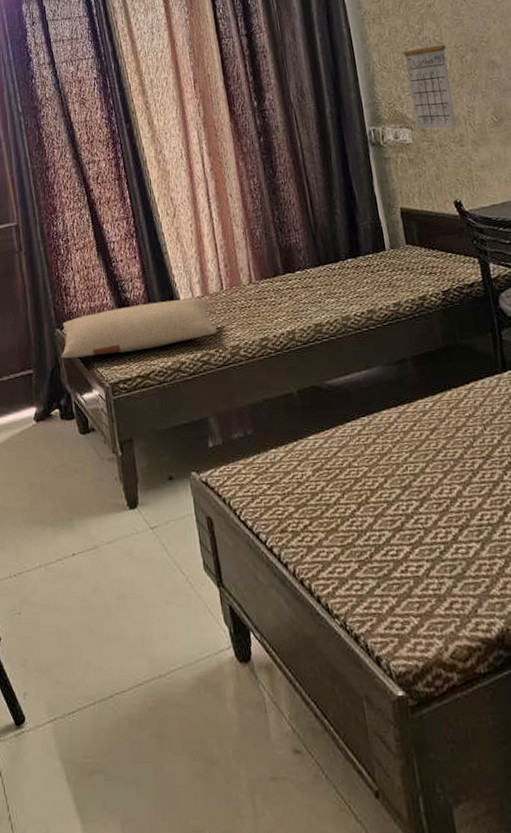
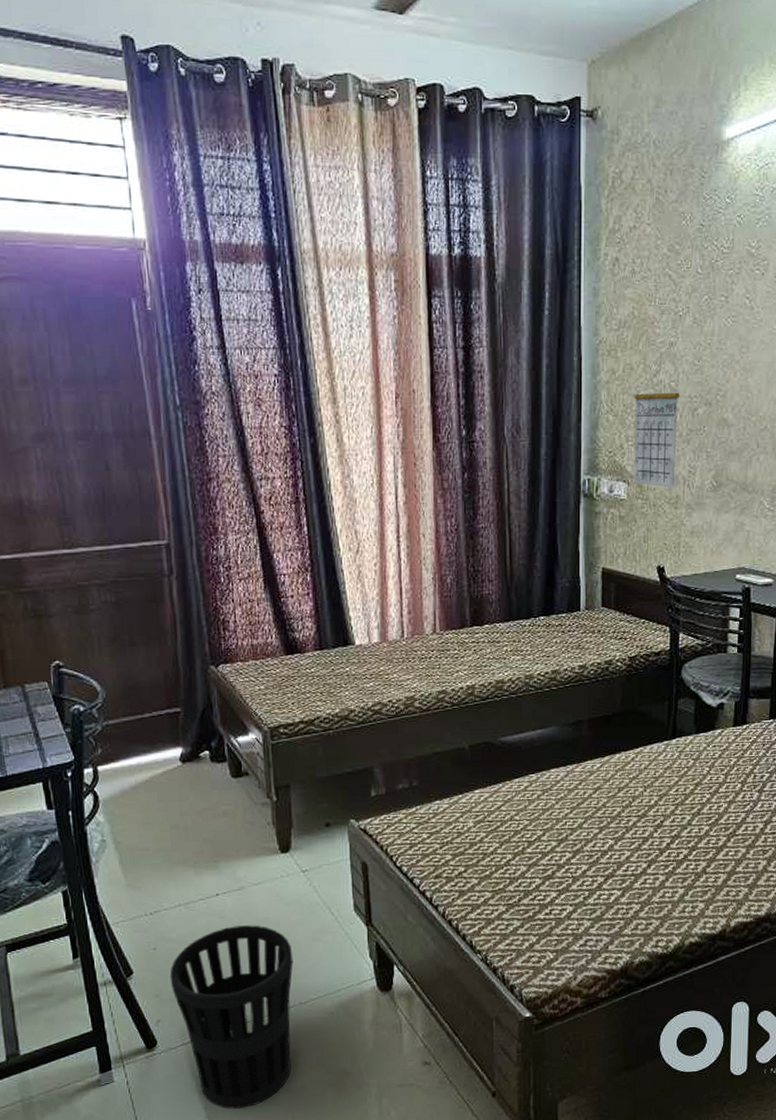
wastebasket: none [34,587,157,801] -> present [169,925,293,1109]
pillow: present [60,298,218,359] -> none [214,644,393,699]

